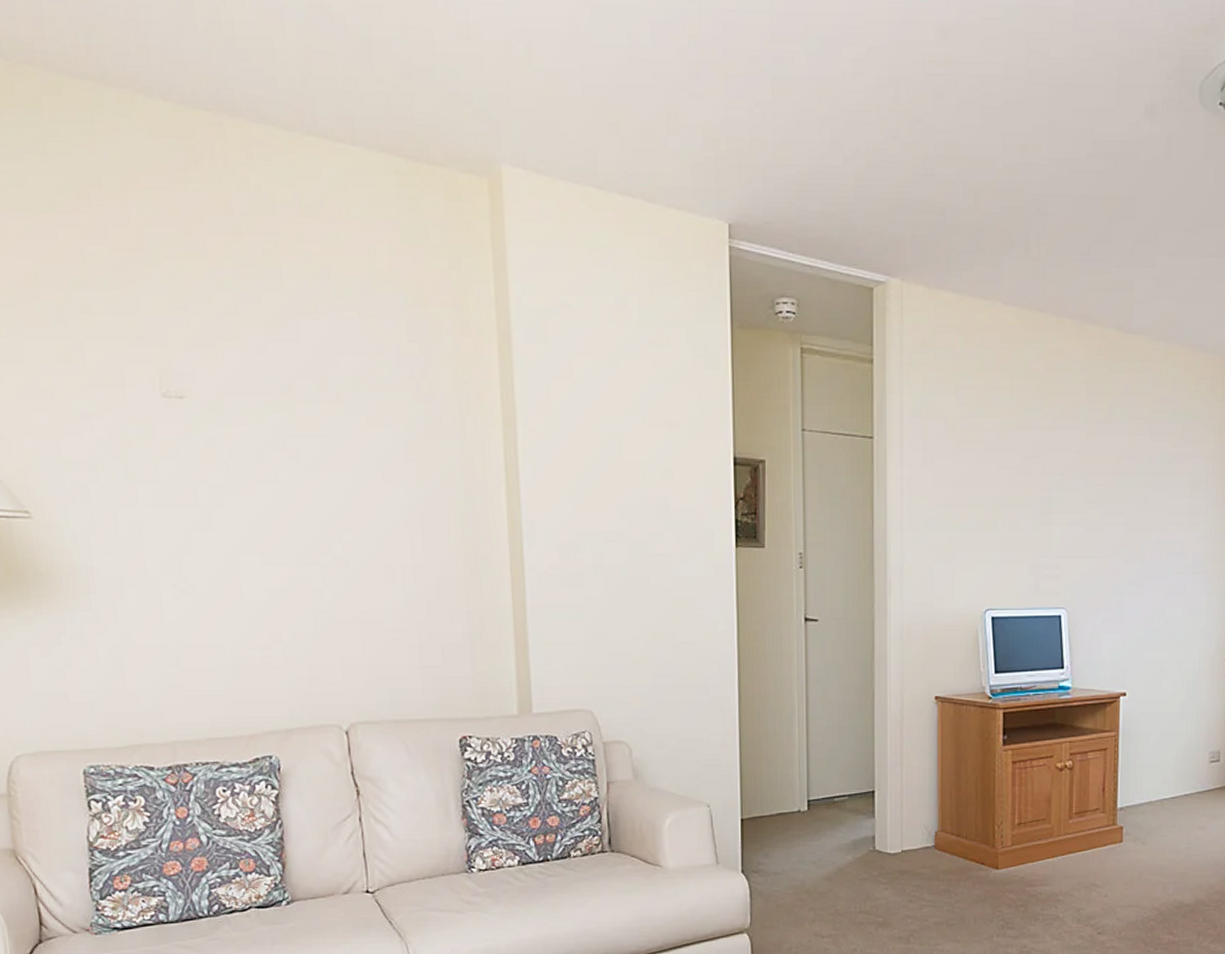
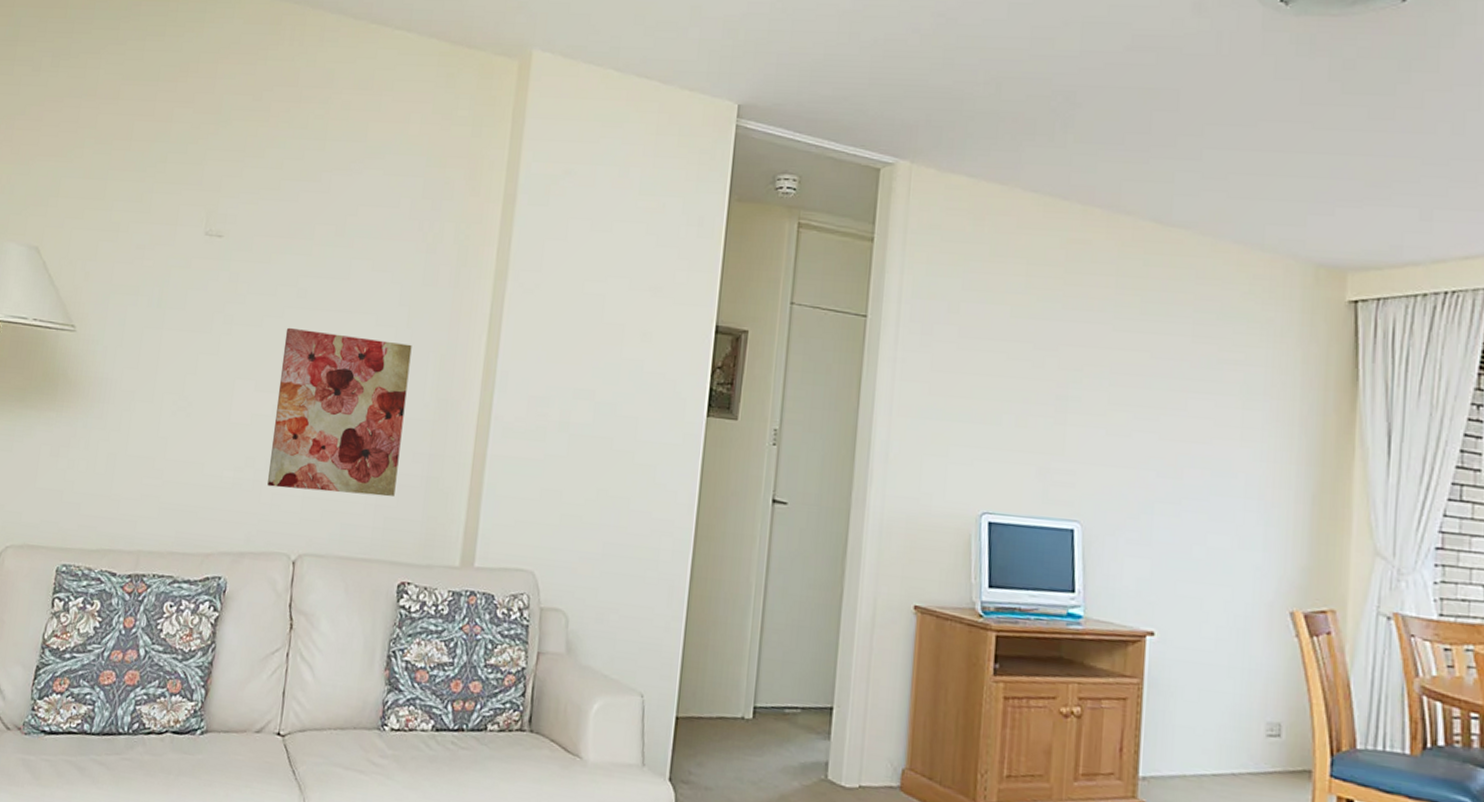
wall art: none [284,493,439,661] -> present [267,327,412,497]

